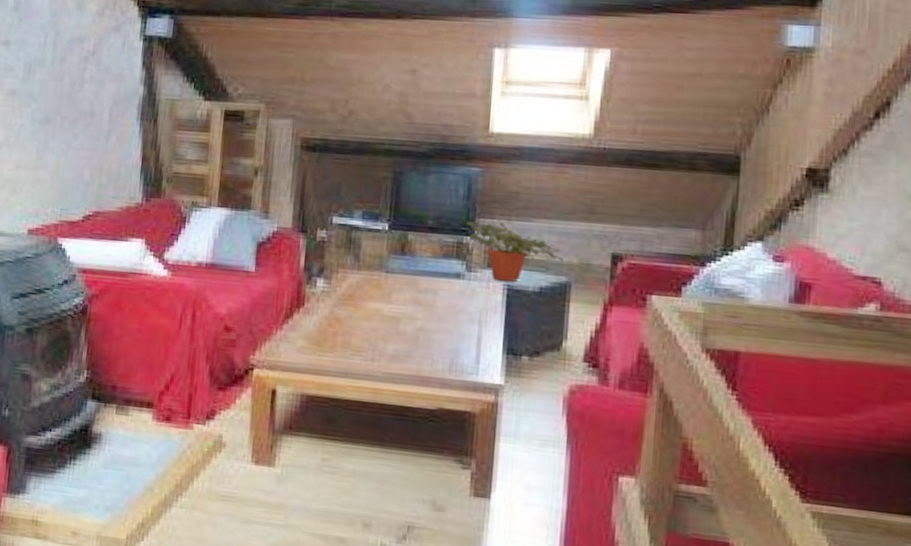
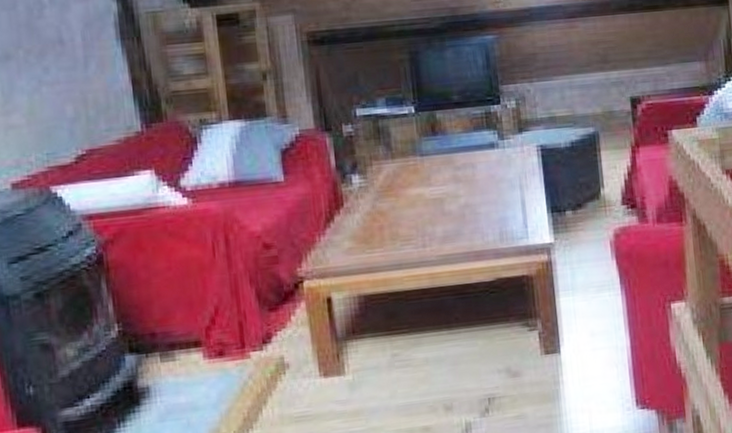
potted plant: present [466,221,564,282] -> none [490,86,588,143]

